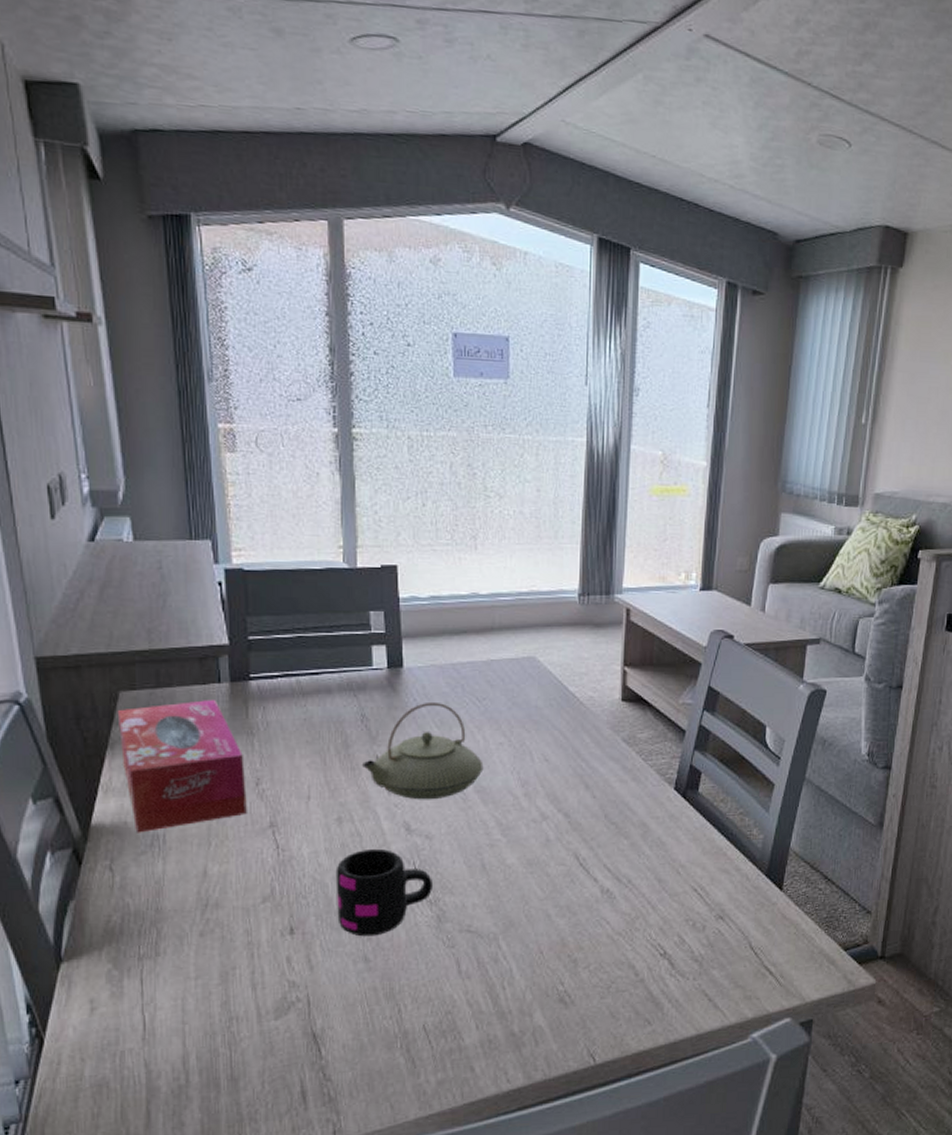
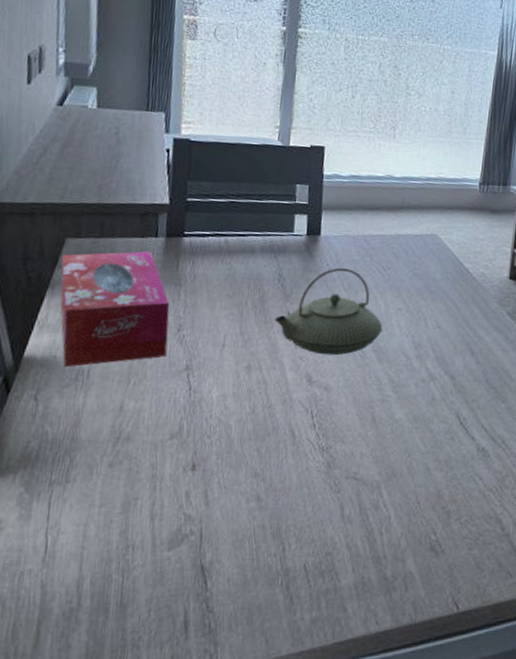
mug: present [335,848,432,937] -> none [236,396,327,478]

